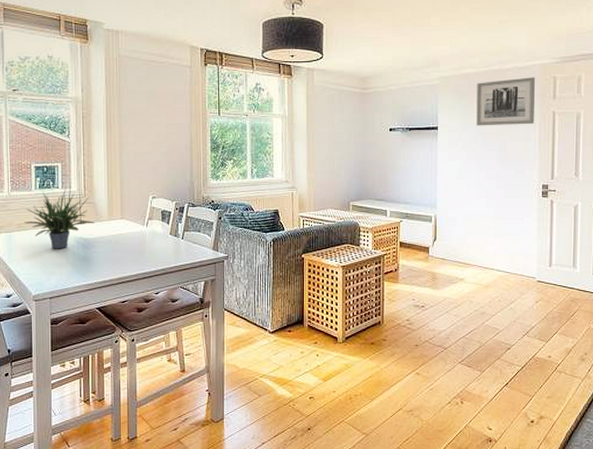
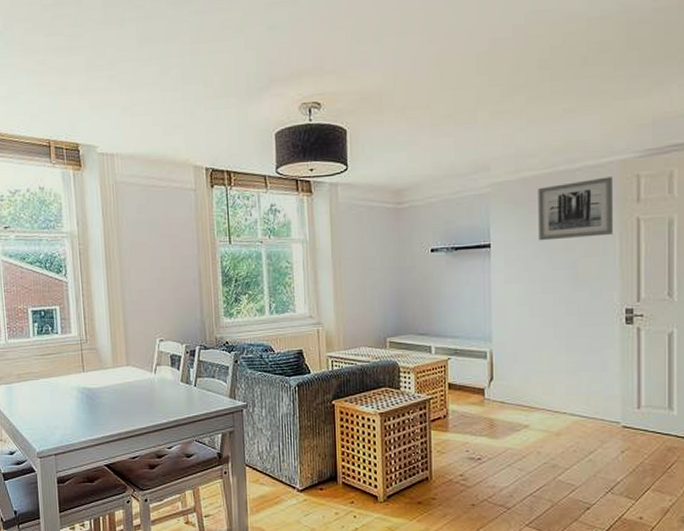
potted plant: present [24,183,95,249] -> none [23,327,98,401]

